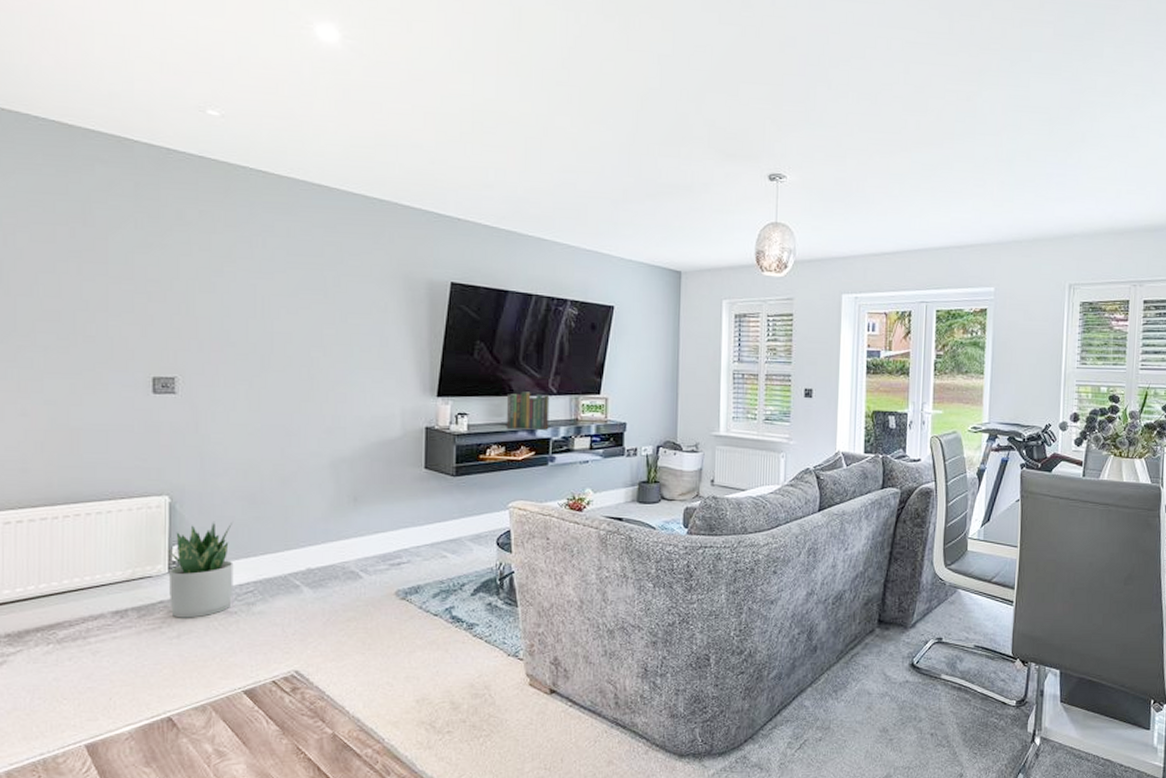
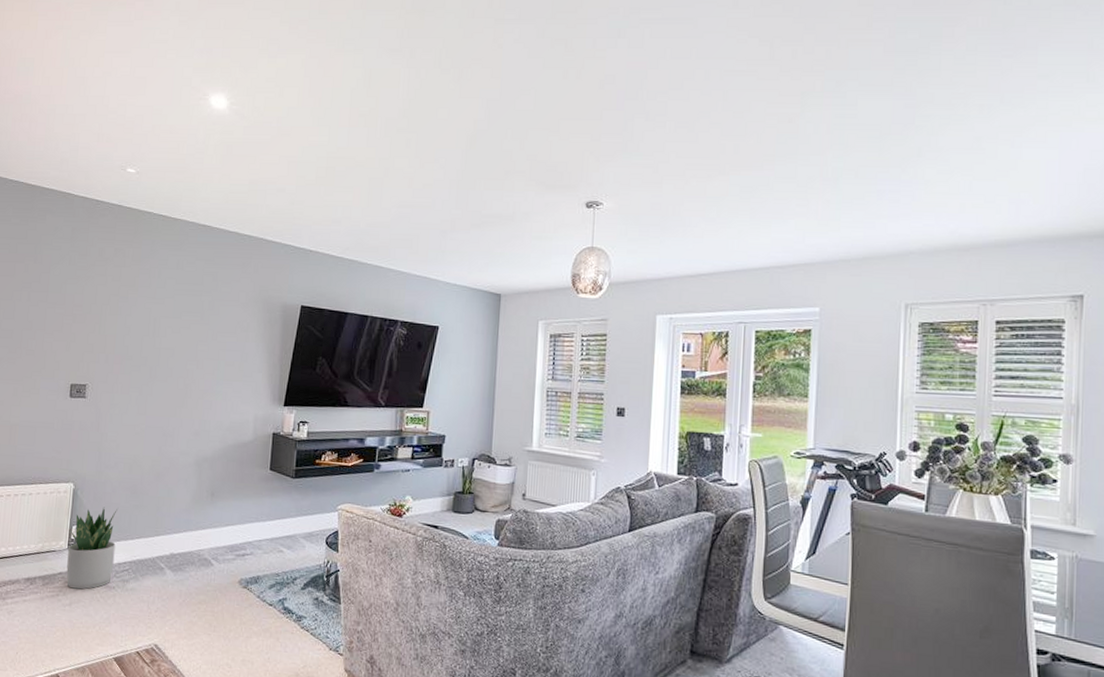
books: present [506,391,550,431] -> none [339,403,379,439]

